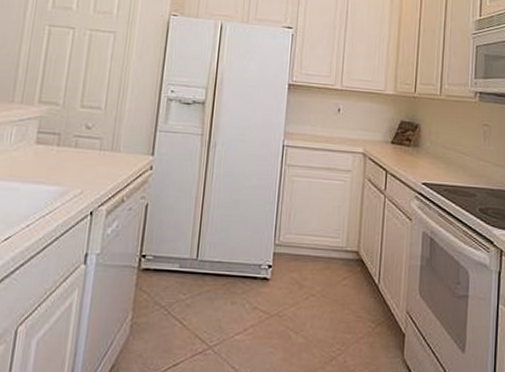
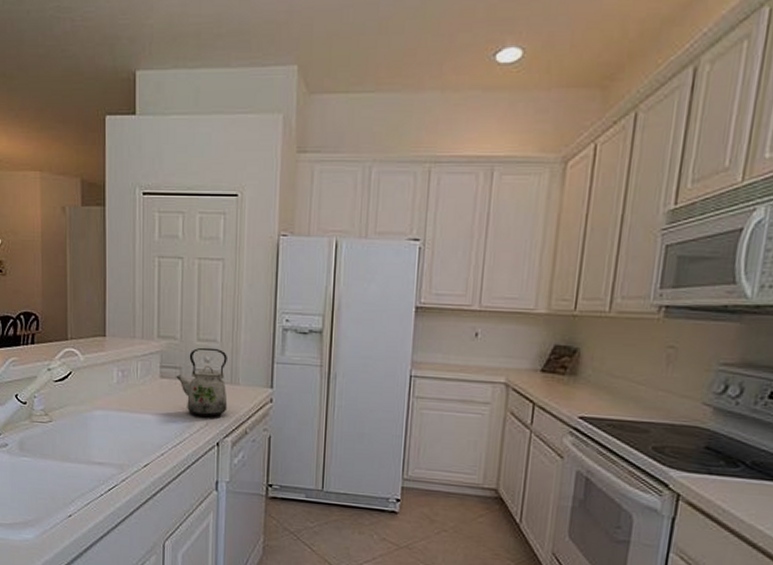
kettle: none [52,114,110,184] -> present [175,347,228,417]

